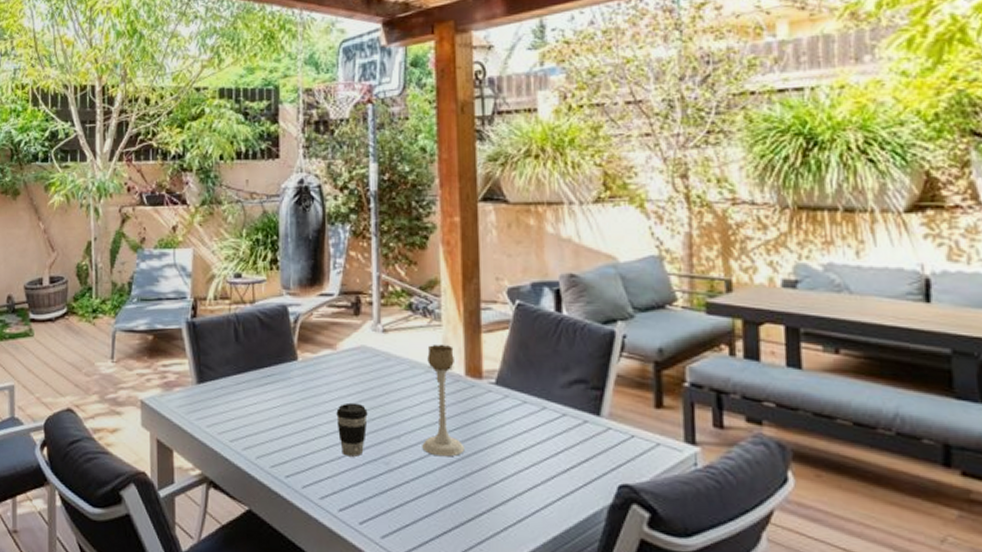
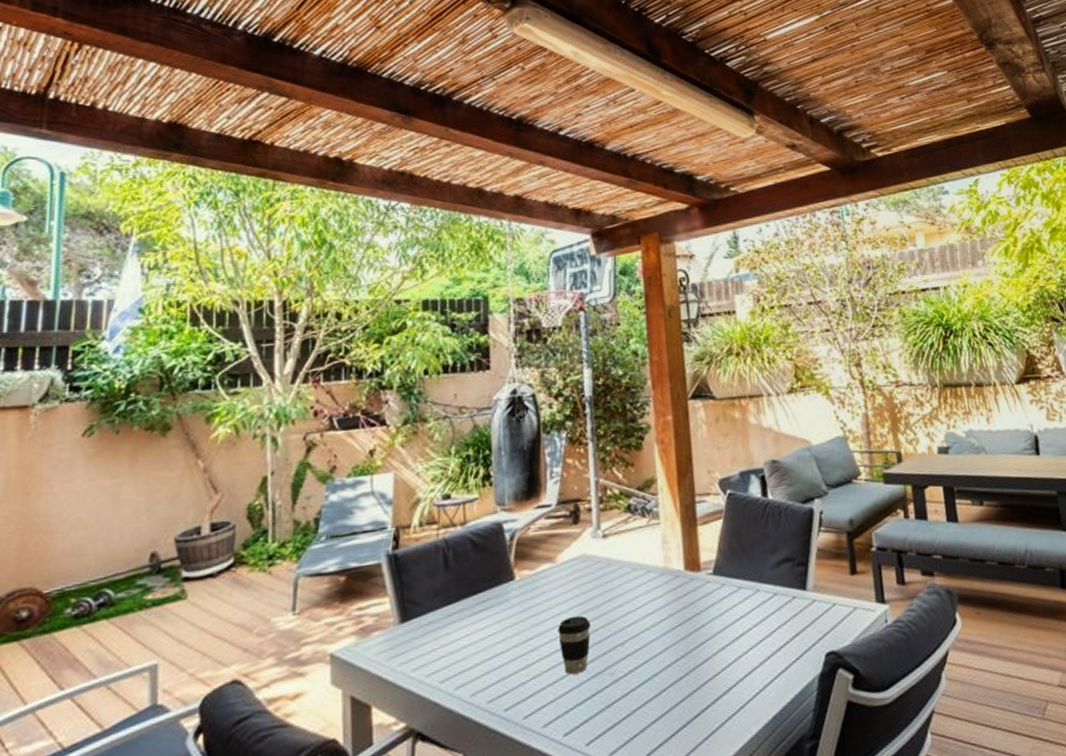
candle holder: present [422,344,465,457] -> none [646,541,688,657]

